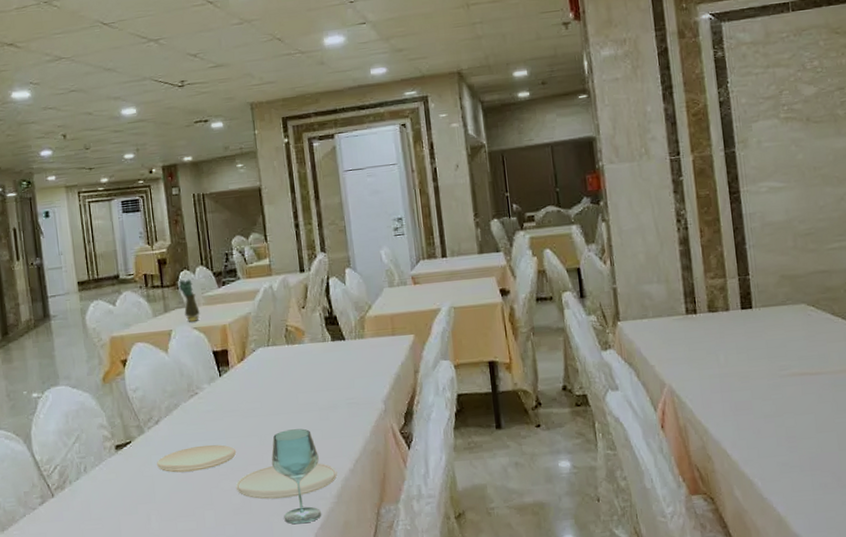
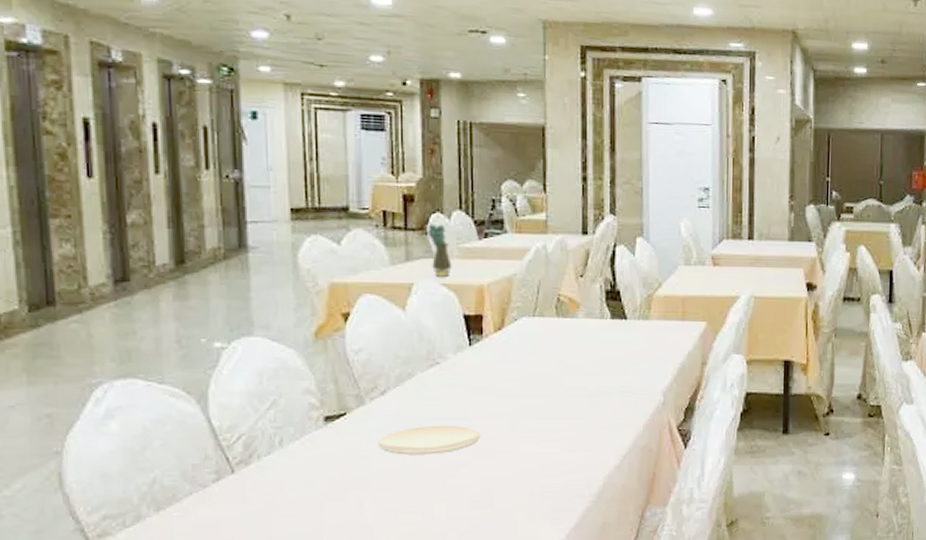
plate: present [235,463,337,500] -> none [476,456,600,493]
wine glass: present [271,428,321,524] -> none [523,415,580,523]

